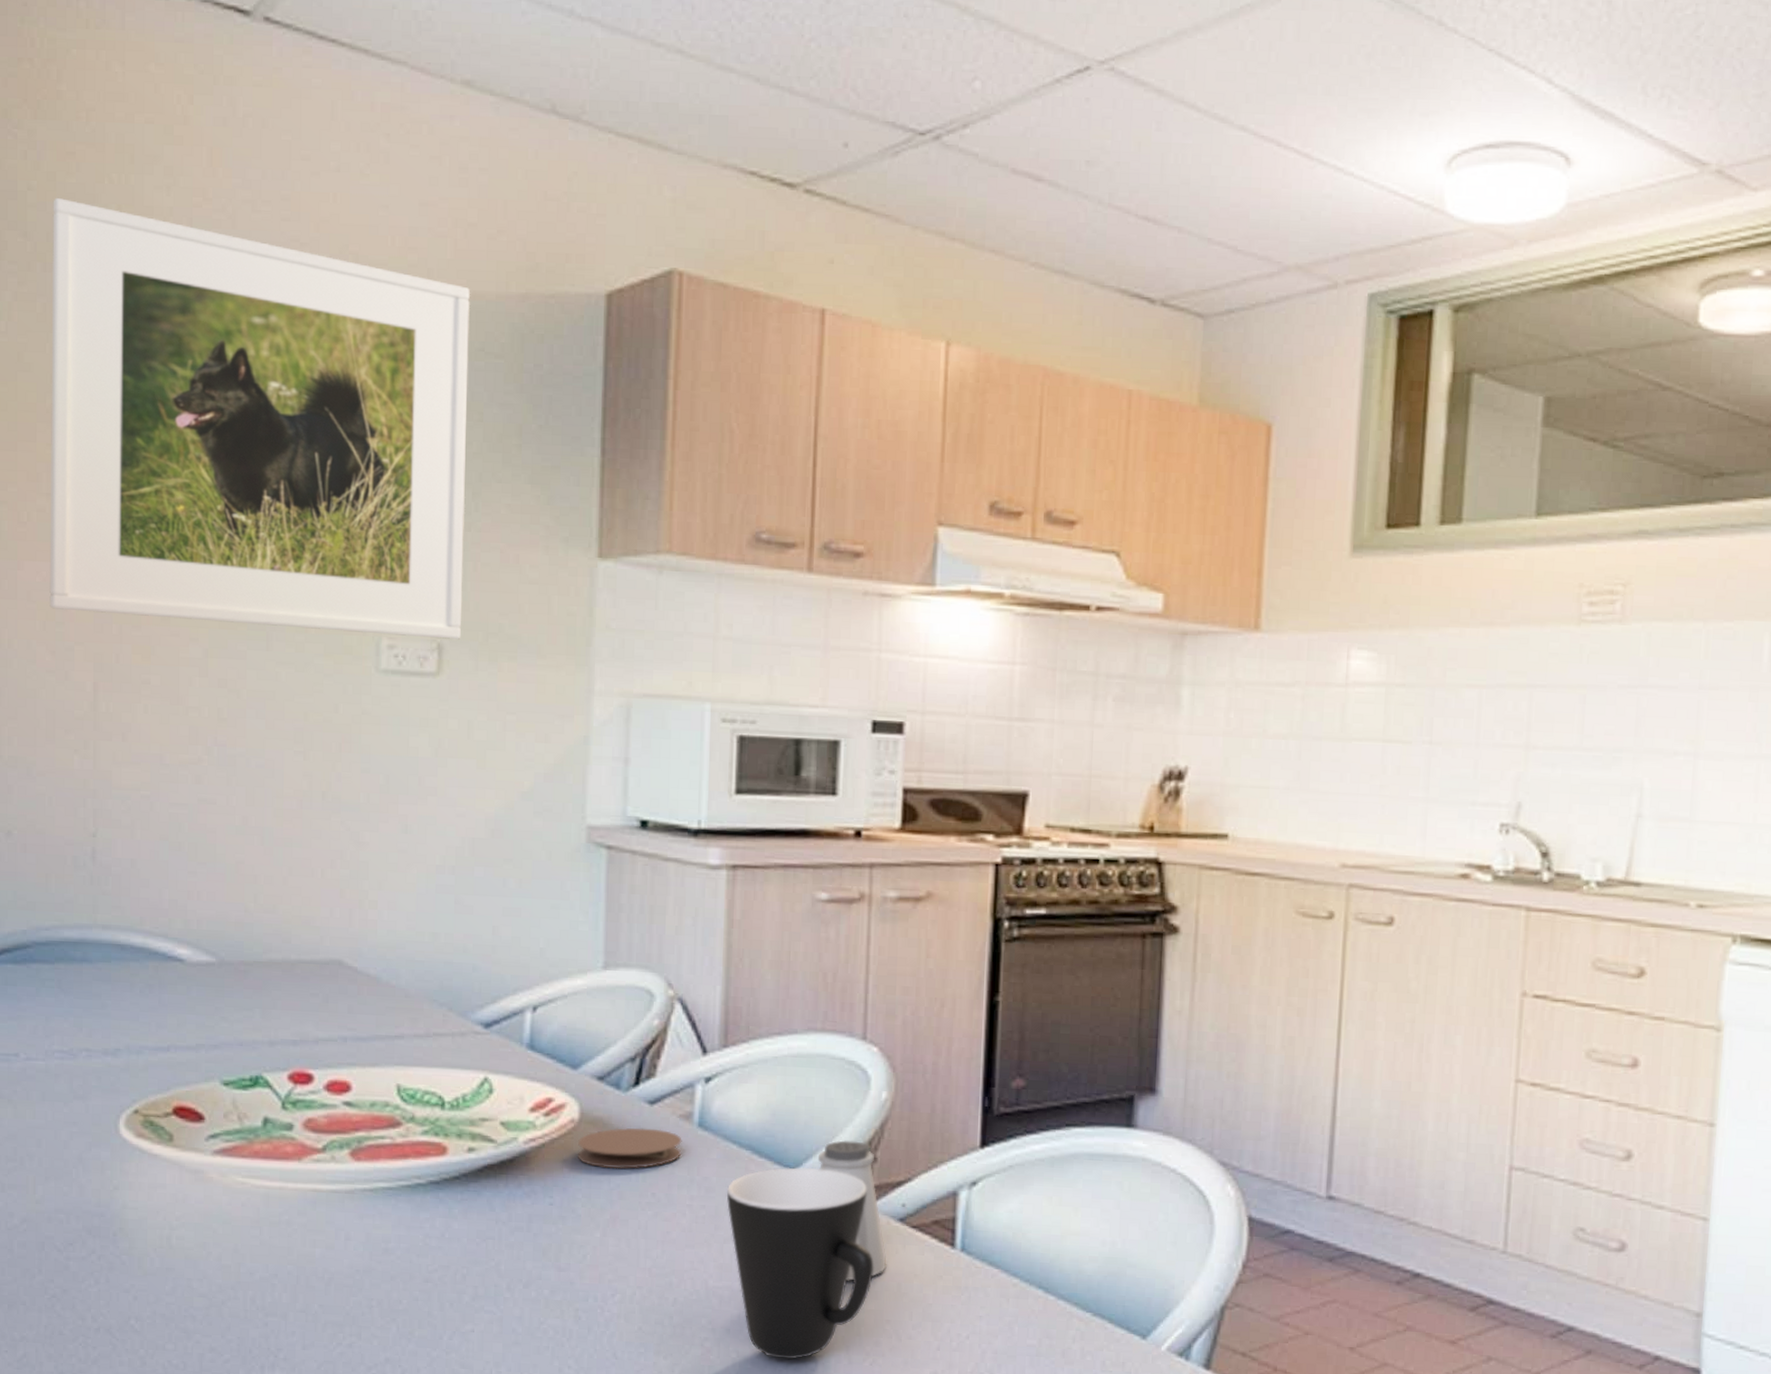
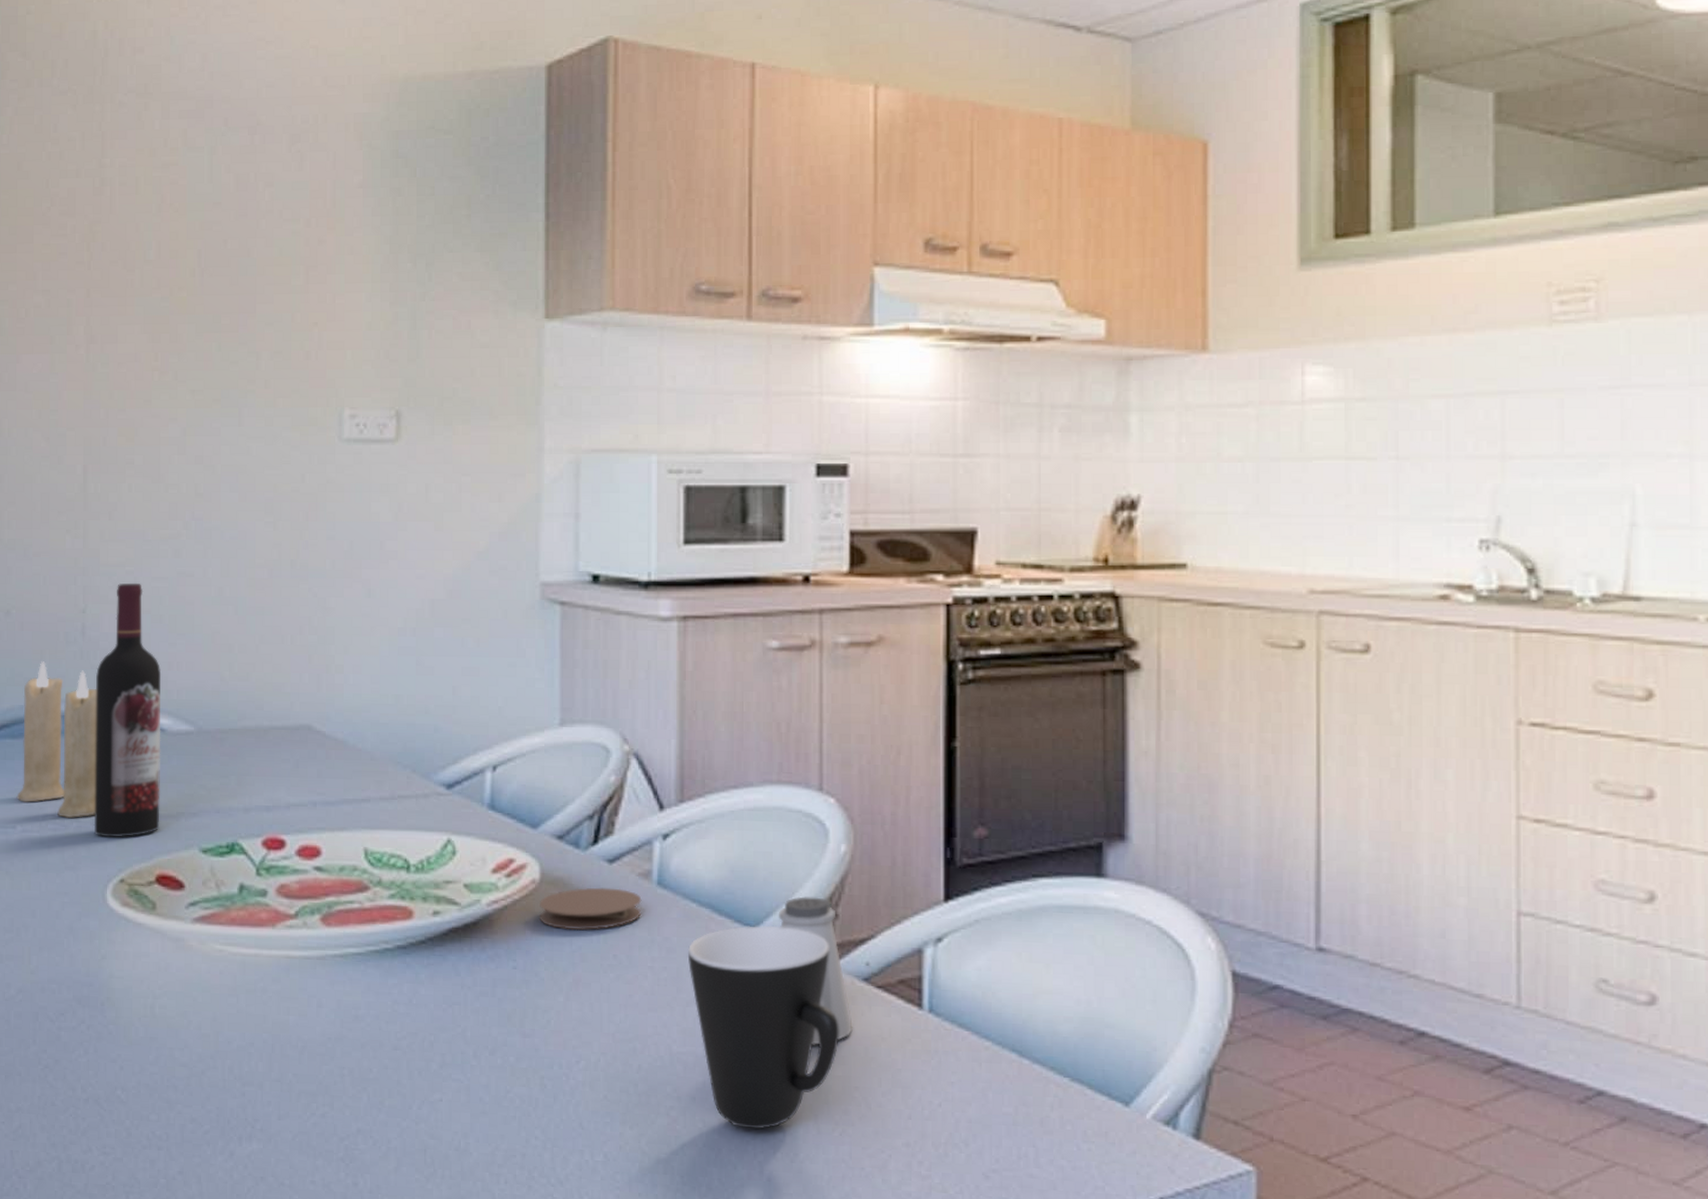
candle: none [19,885,109,1047] -> present [16,661,97,818]
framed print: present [49,197,471,640] -> none [44,18,421,407]
wine bottle: none [105,807,180,1069] -> present [93,582,162,838]

